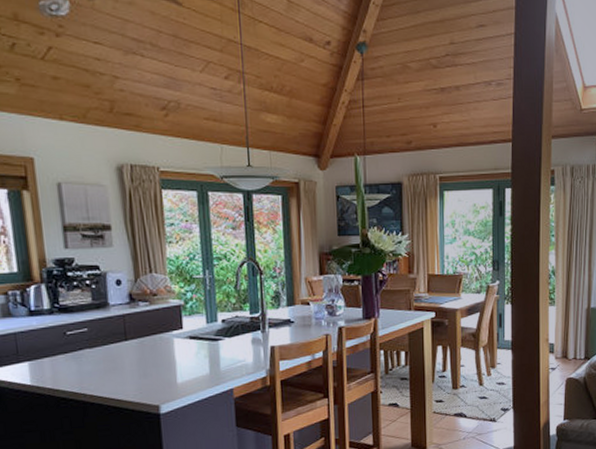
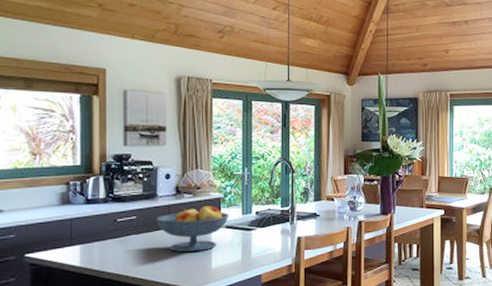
fruit bowl: none [110,314,193,367] -> present [156,205,230,253]

